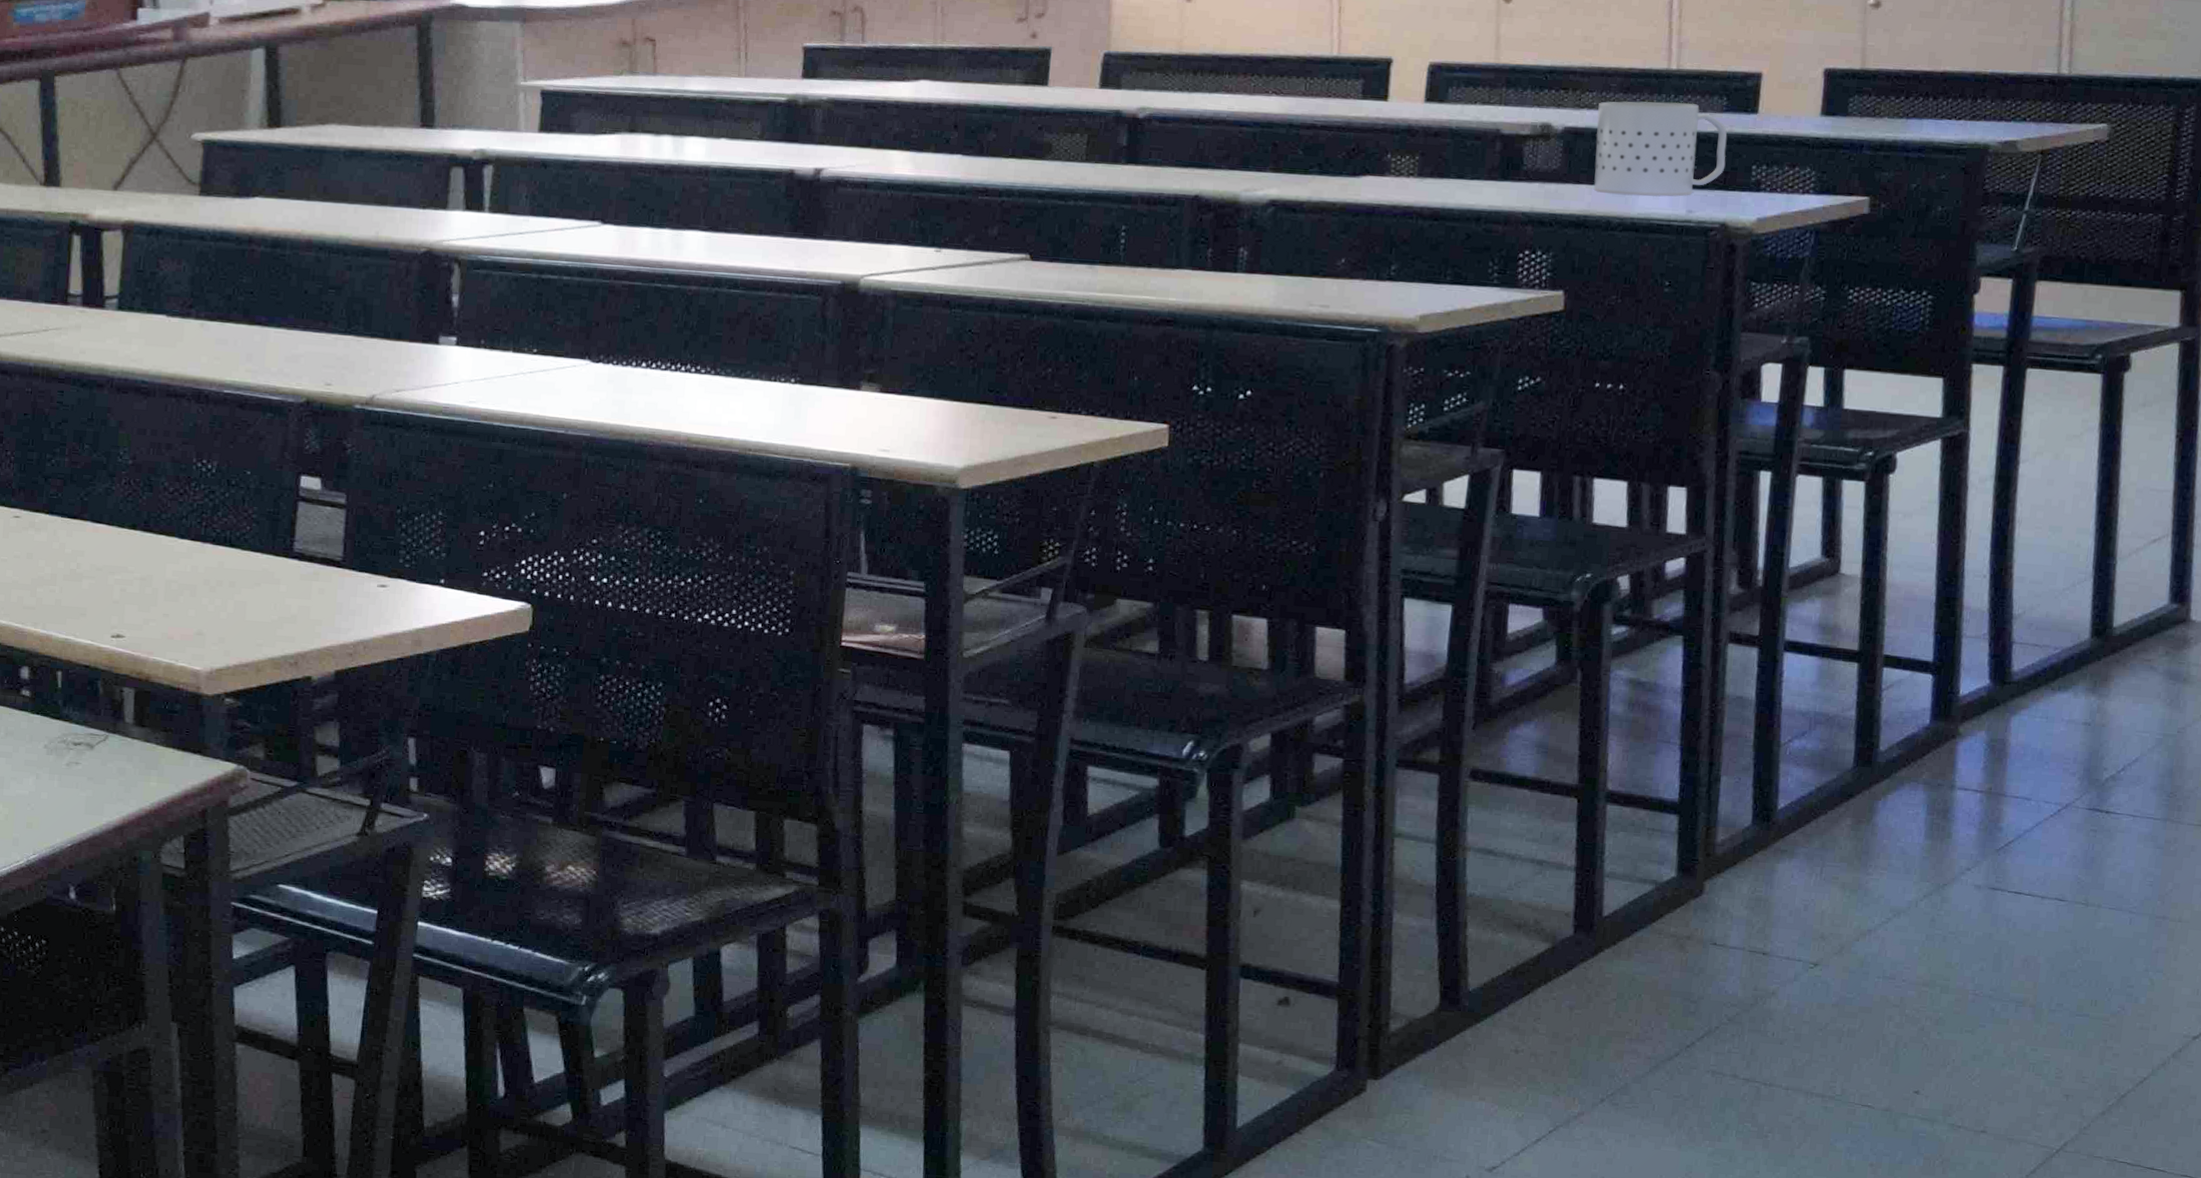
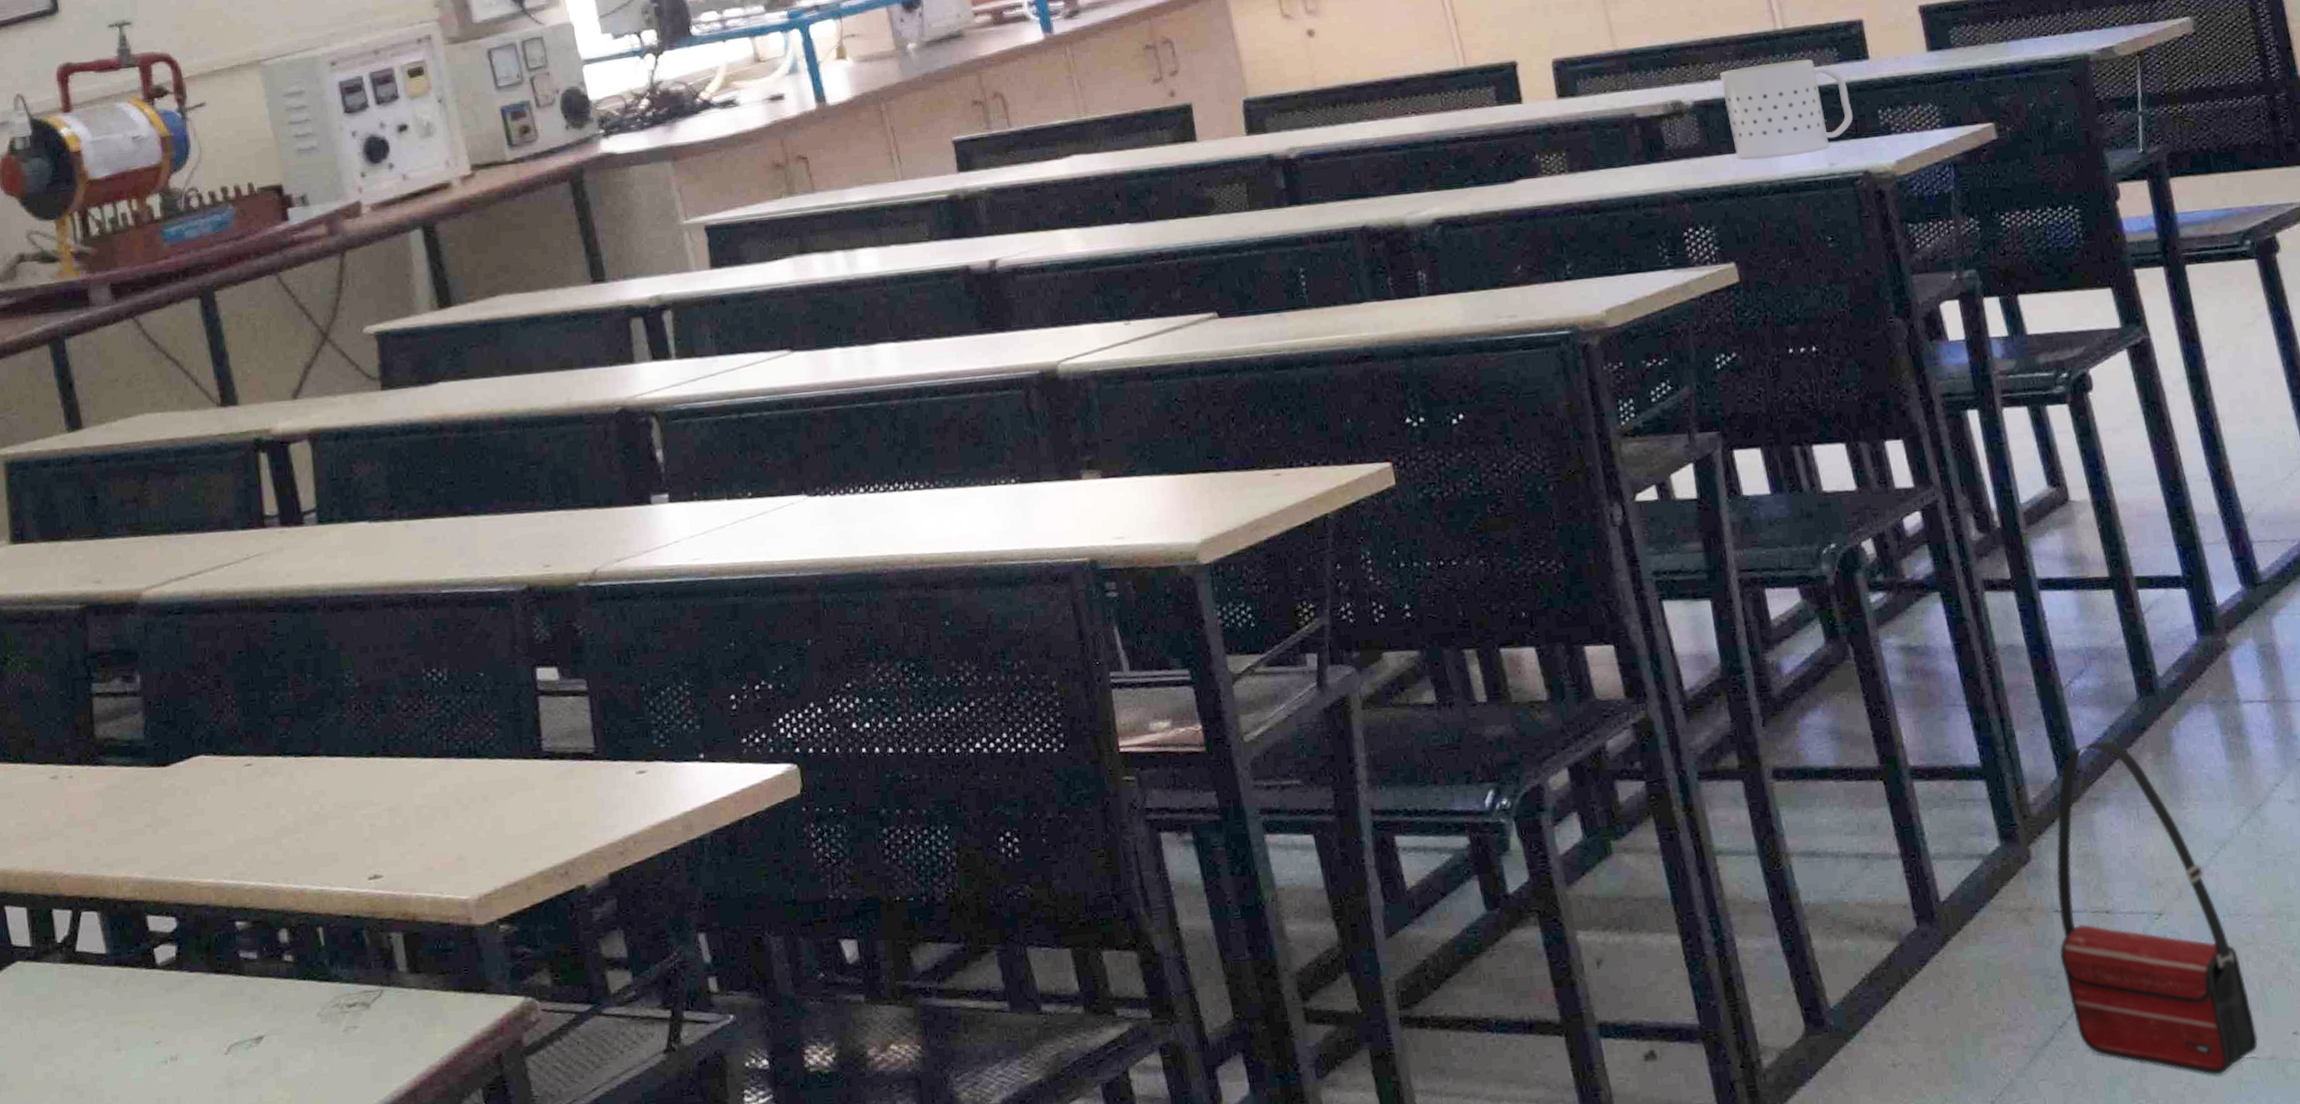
shoulder bag: none [1703,799,1882,1115] -> present [2056,741,2259,1075]

